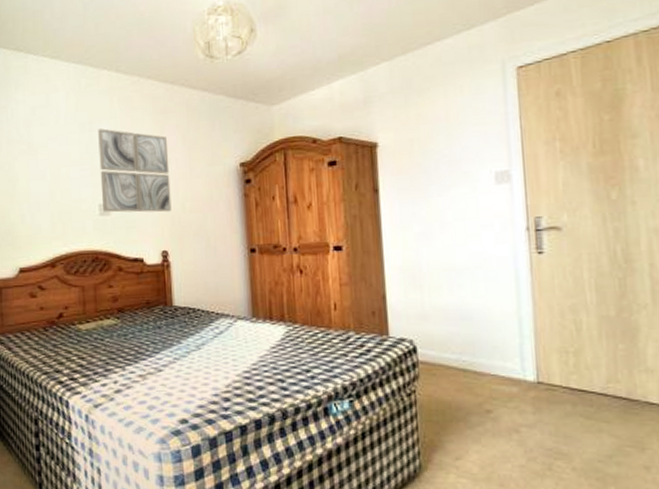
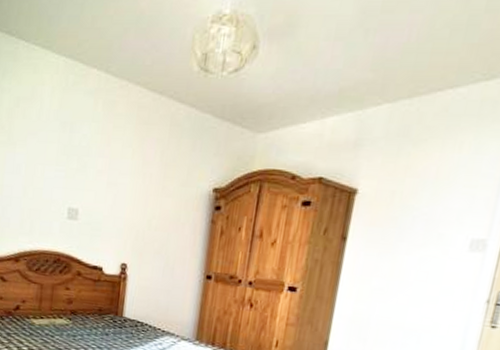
wall art: present [98,128,172,213] -> none [71,131,145,227]

